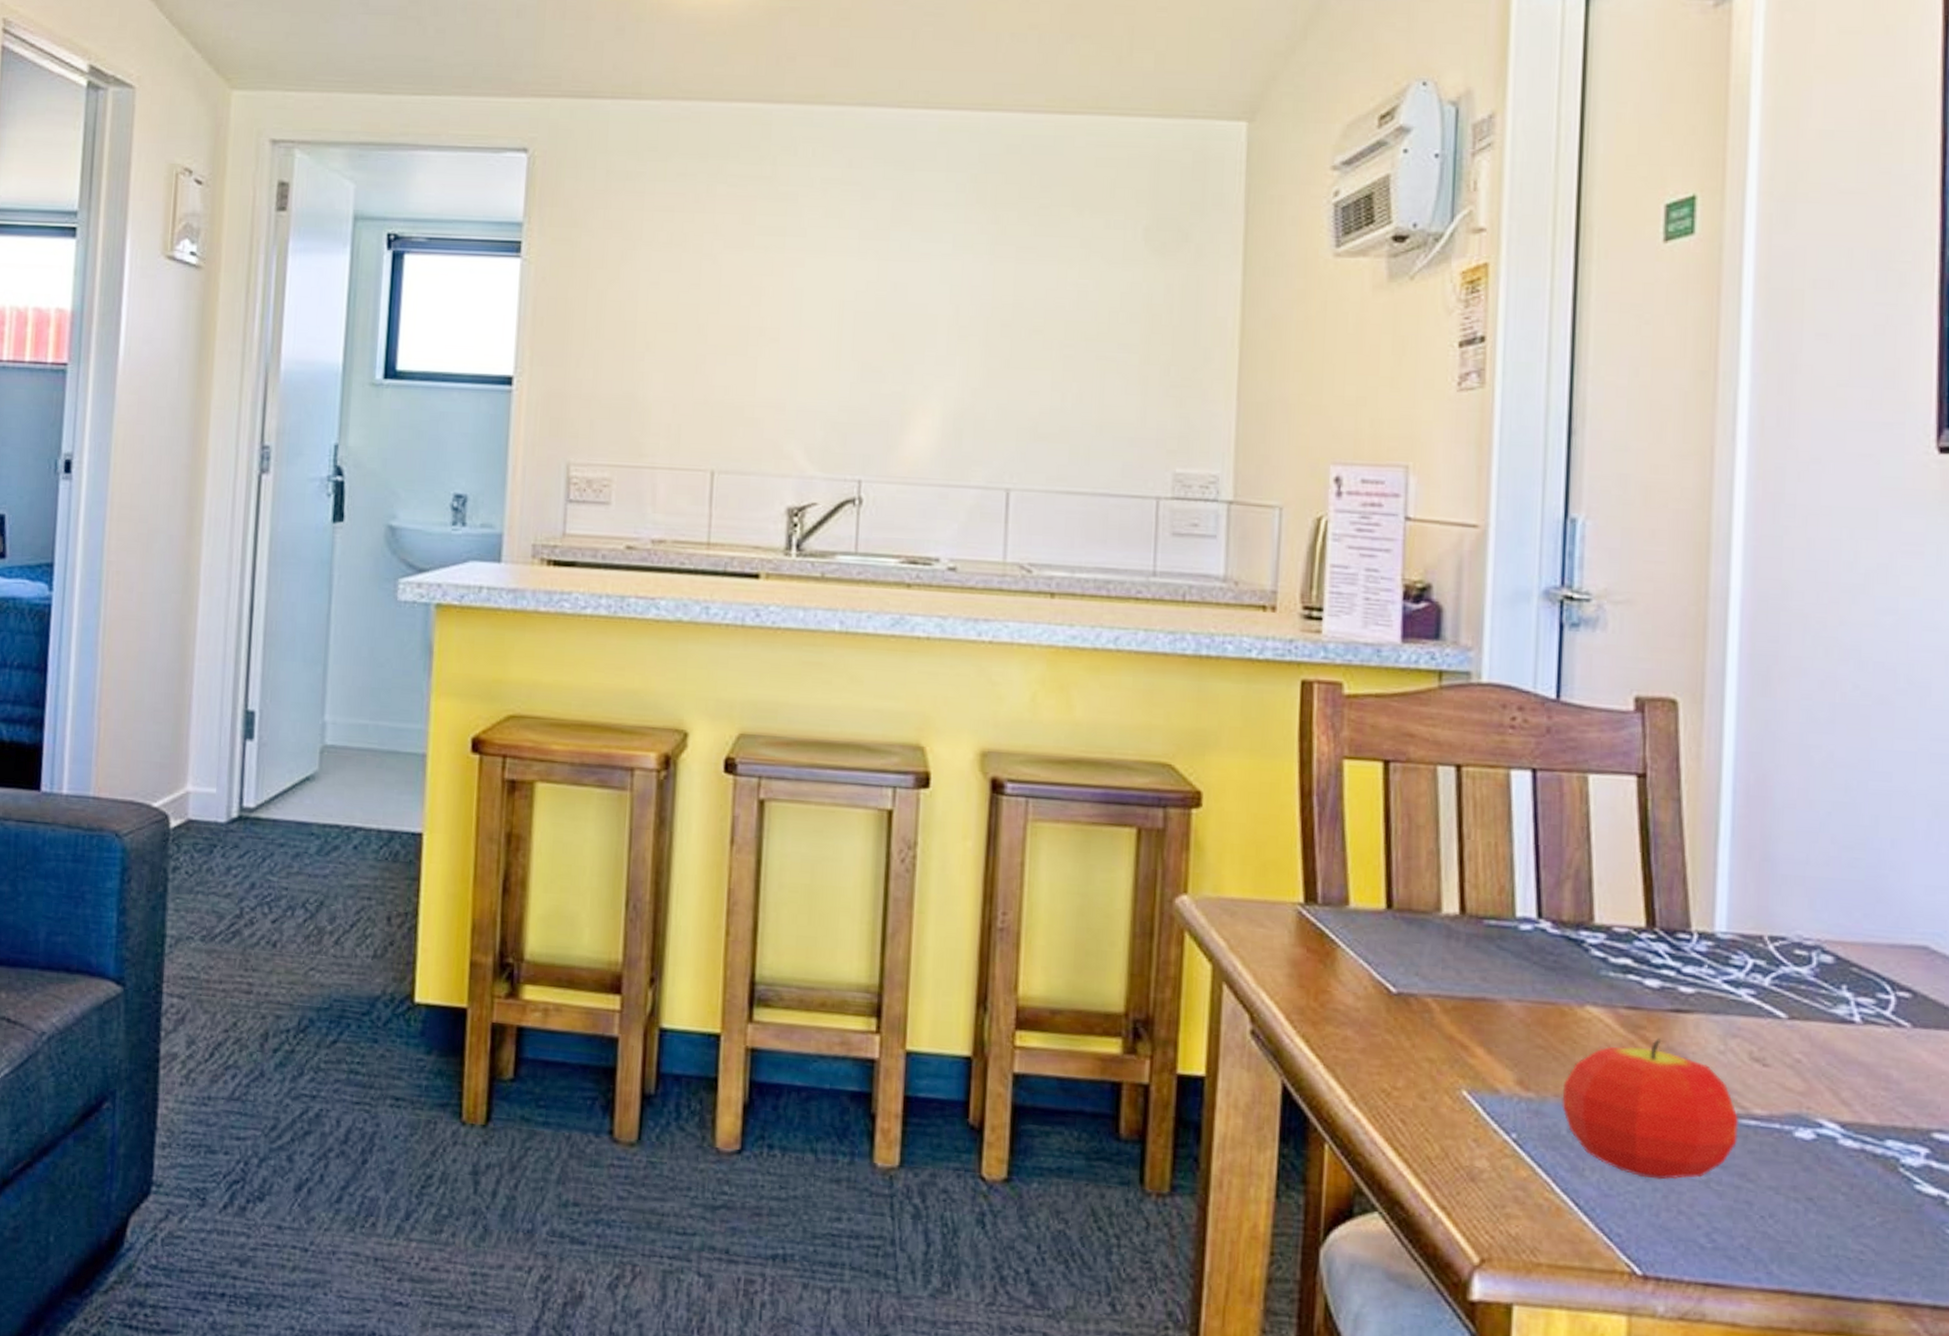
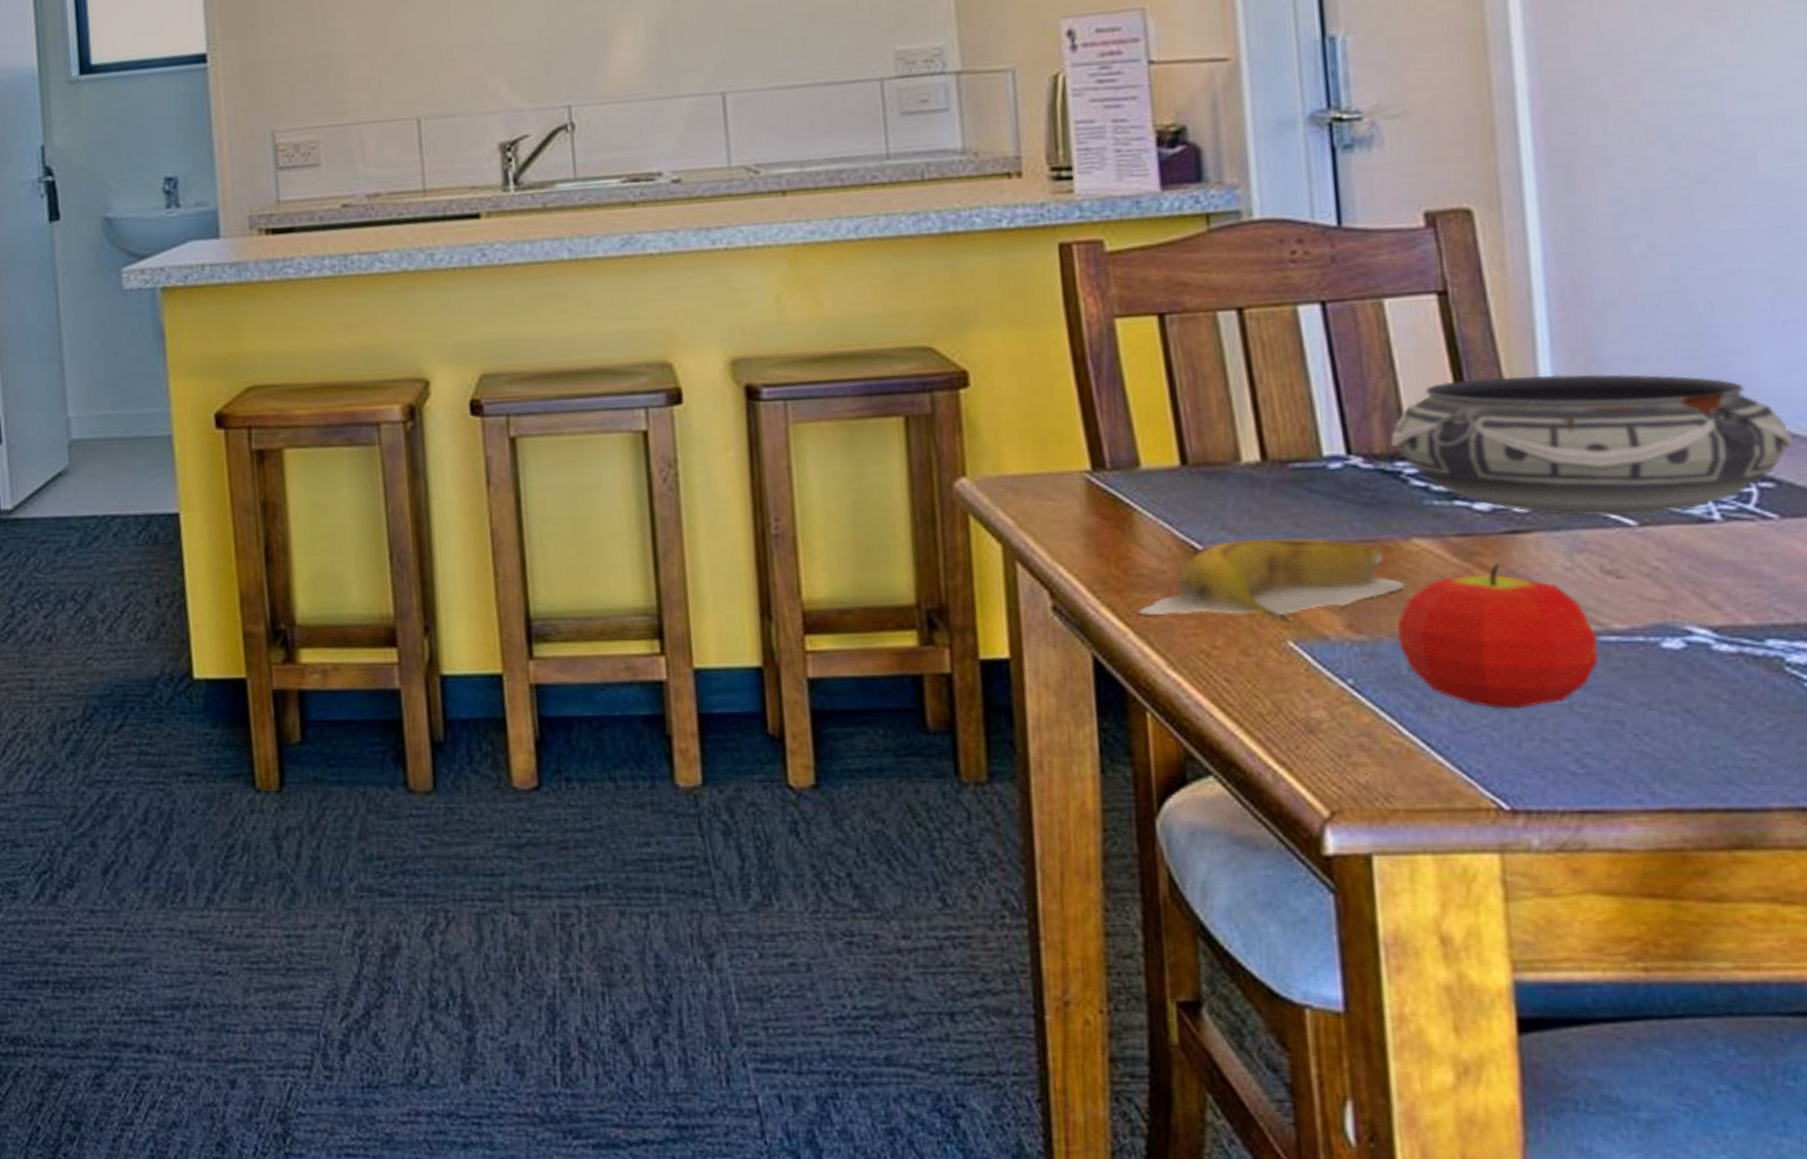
banana: none [1329,987,1577,1072] -> present [1137,537,1408,621]
bowl: none [1579,860,1933,1009] -> present [1391,374,1794,516]

